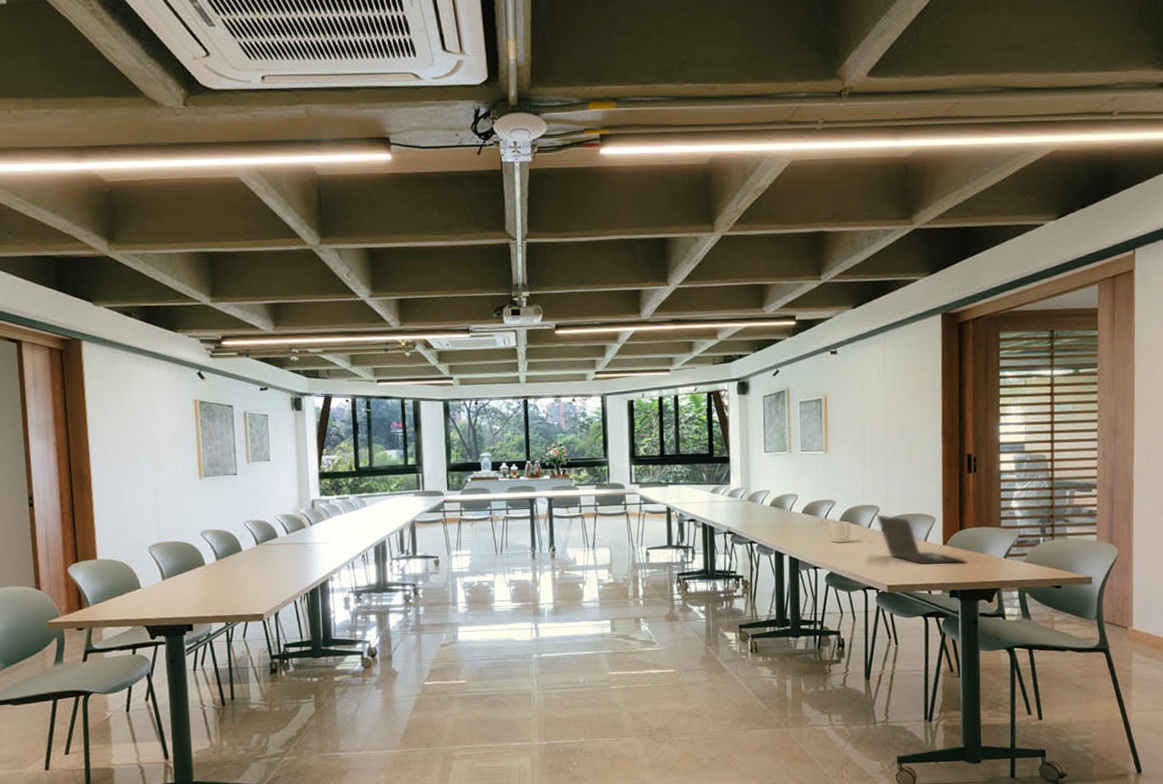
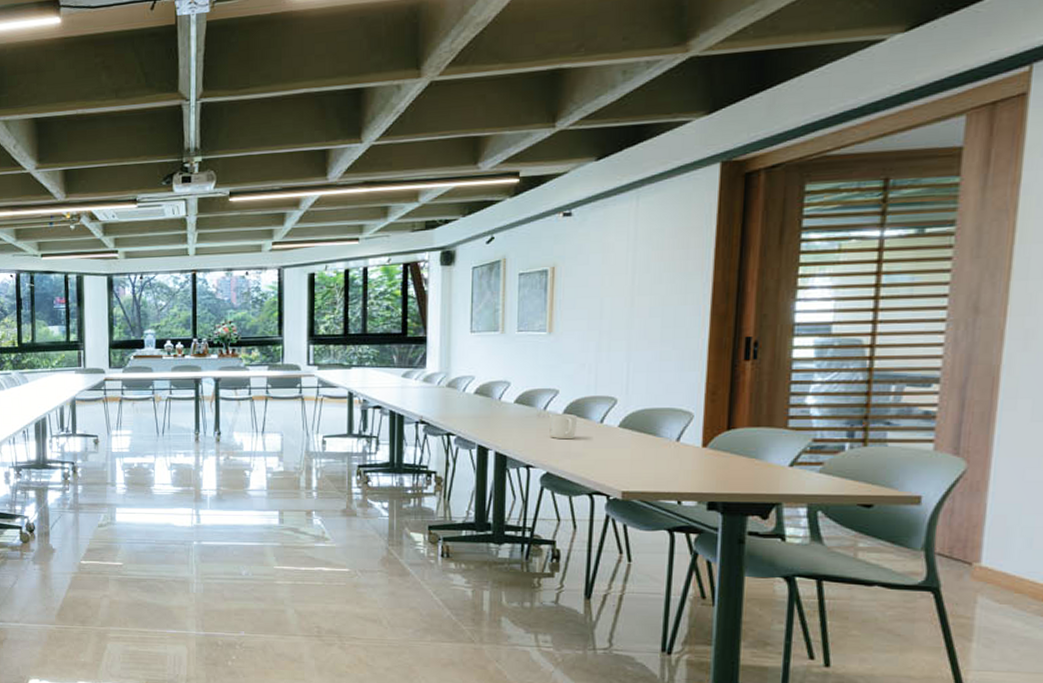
laptop: present [876,514,966,567] -> none [611,407,734,472]

